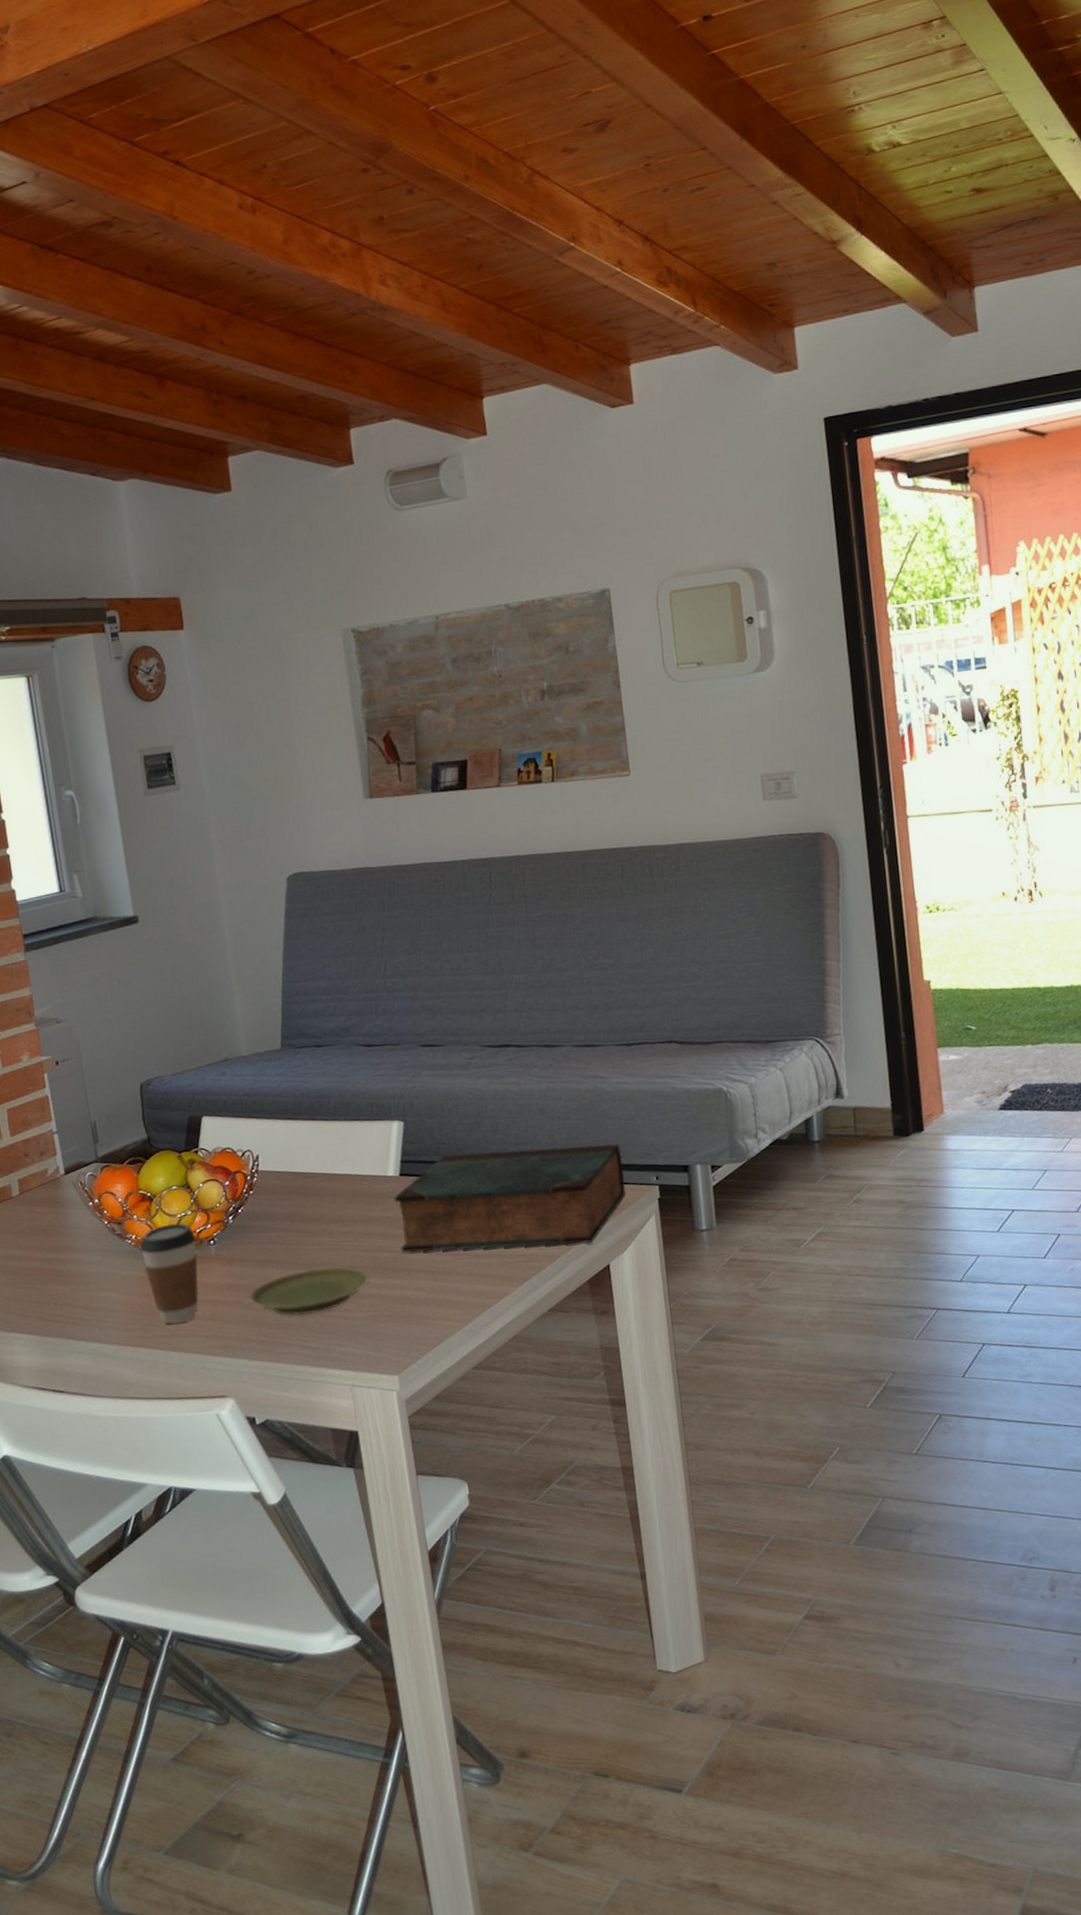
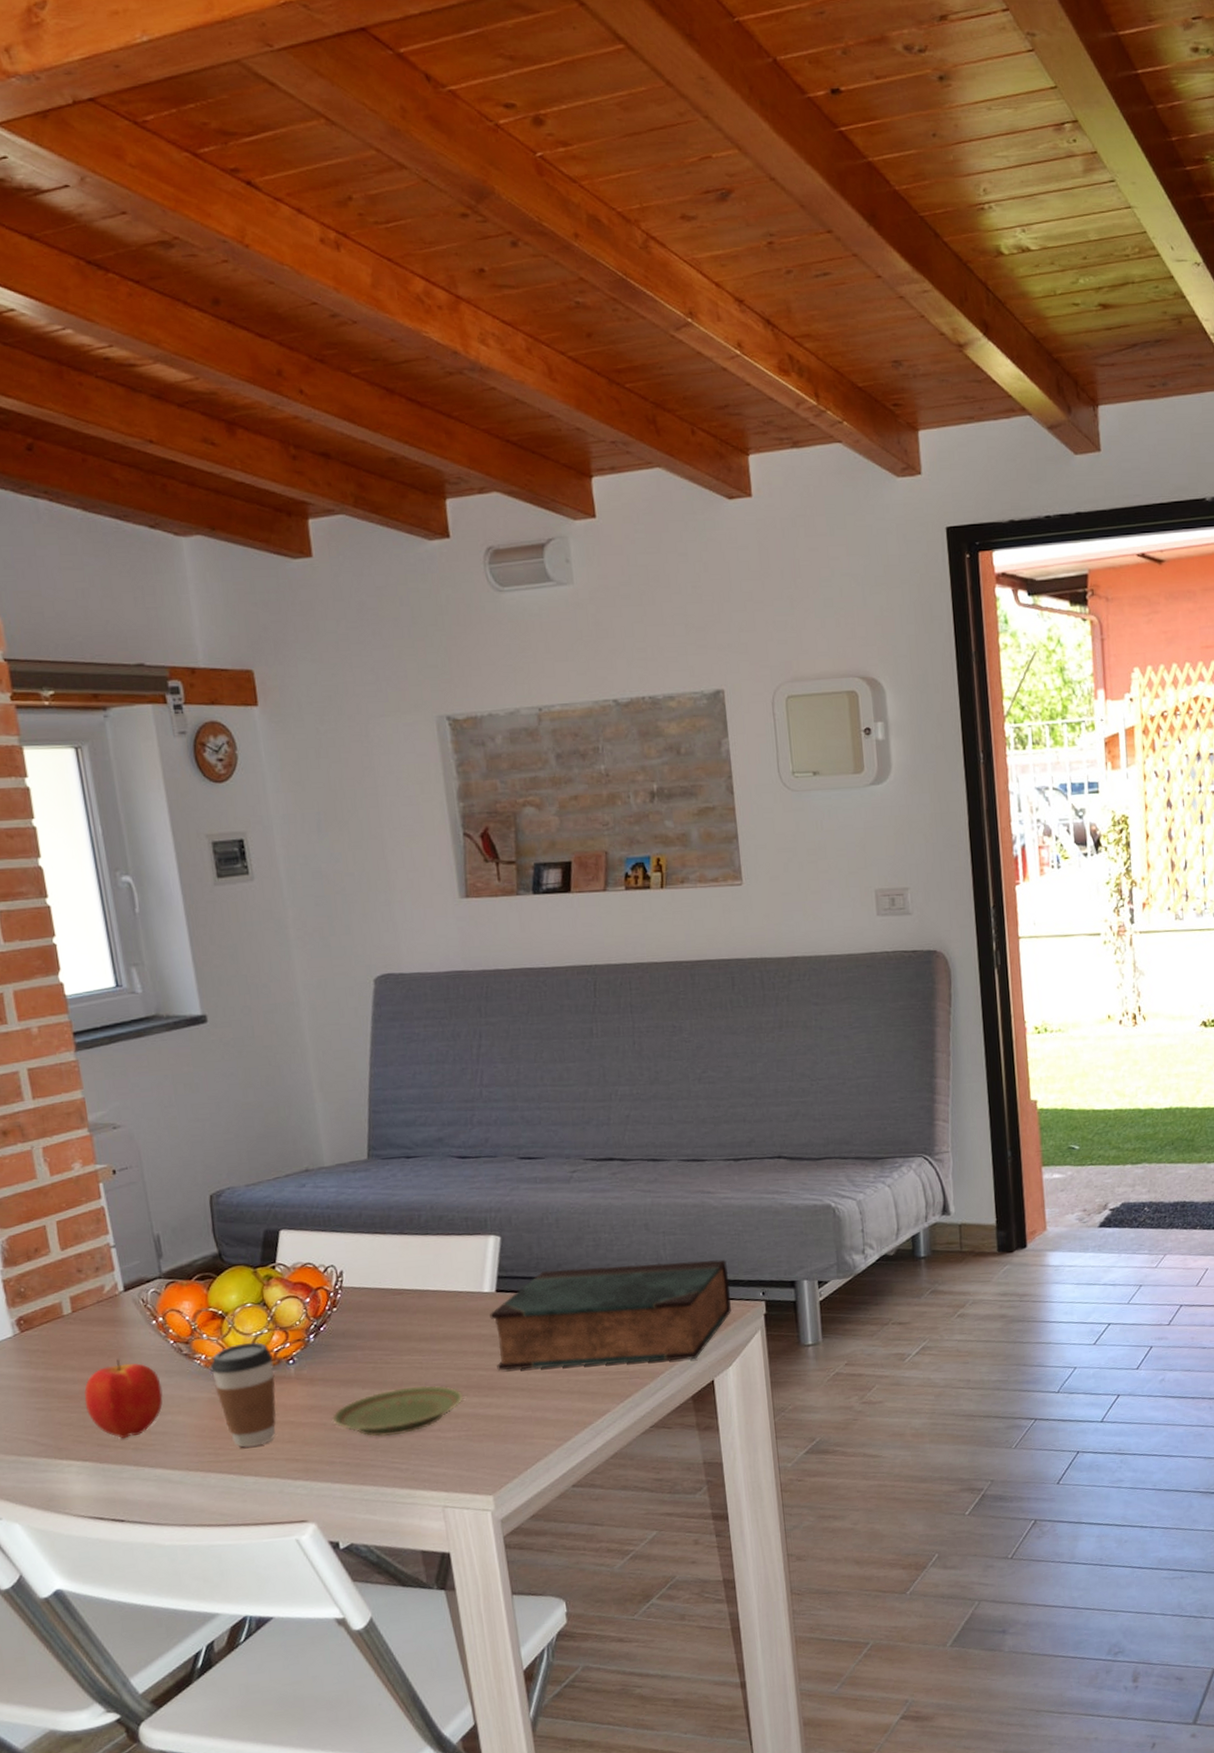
apple: none [29,1238,98,1314] -> present [84,1359,163,1439]

